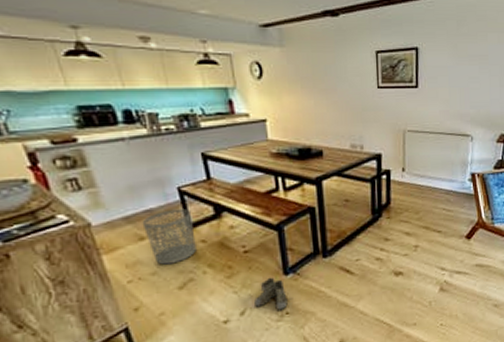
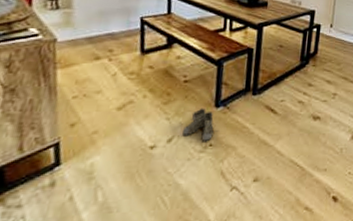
waste bin: present [142,208,196,265] -> none [101,35,146,85]

